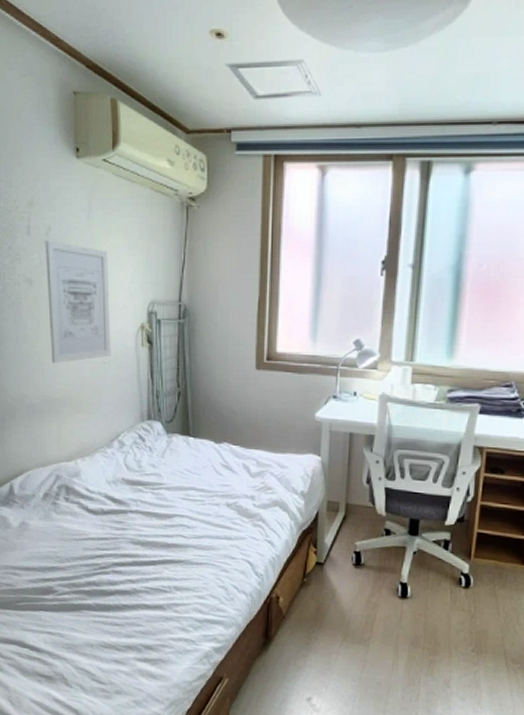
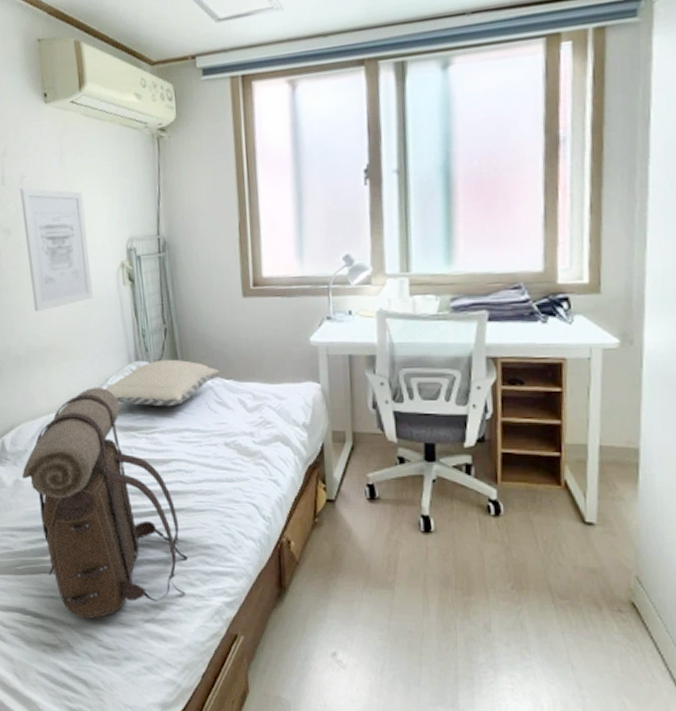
backpack: none [29,440,183,655] -> present [22,386,188,620]
pillow: none [116,421,227,466] -> present [105,359,219,407]

